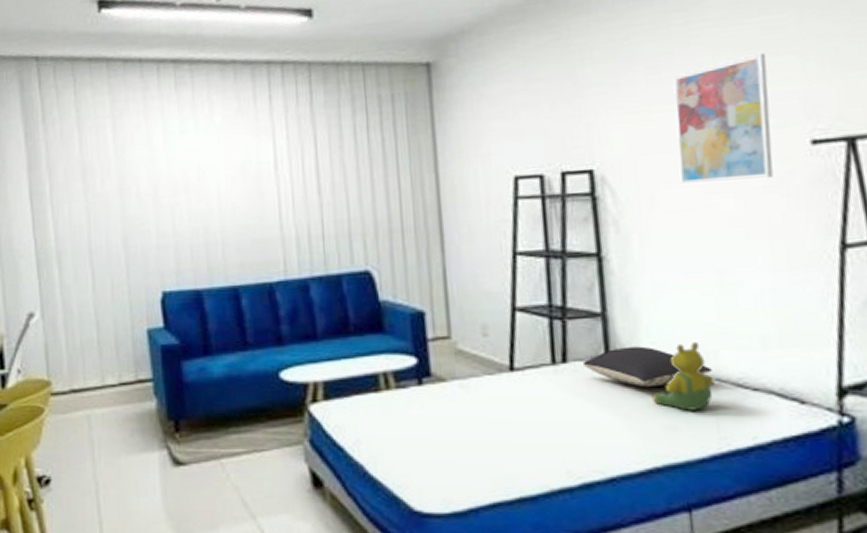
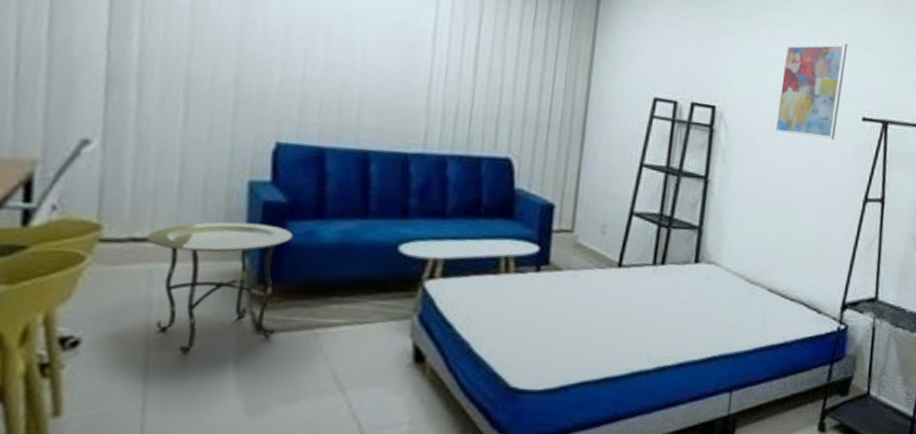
side table: none [82,366,188,488] -> present [146,222,293,356]
pillow: present [582,346,712,388] -> none [676,256,767,292]
teddy bear: present [652,341,715,411] -> none [721,258,767,313]

